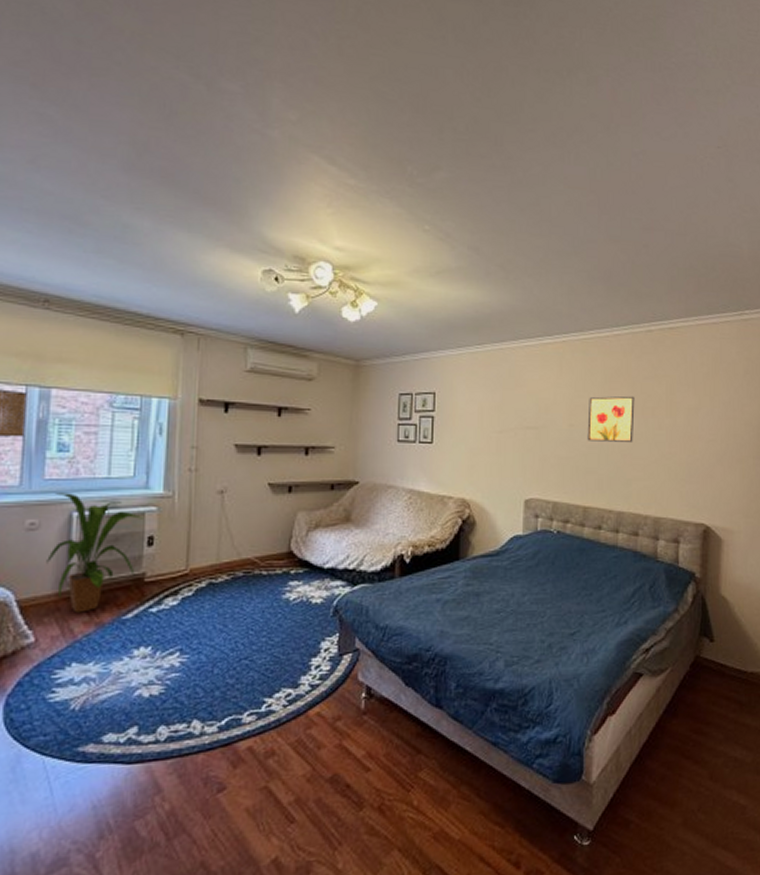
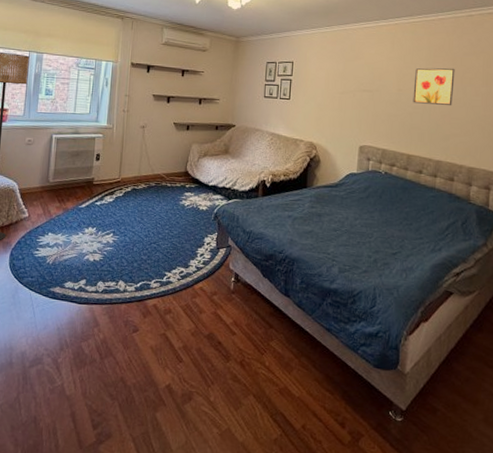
house plant: present [46,493,143,613] -> none [37,122,94,201]

